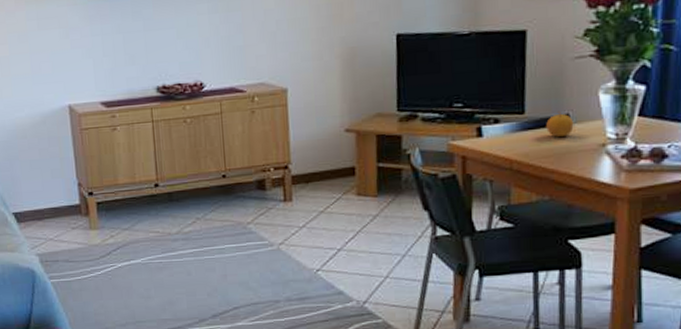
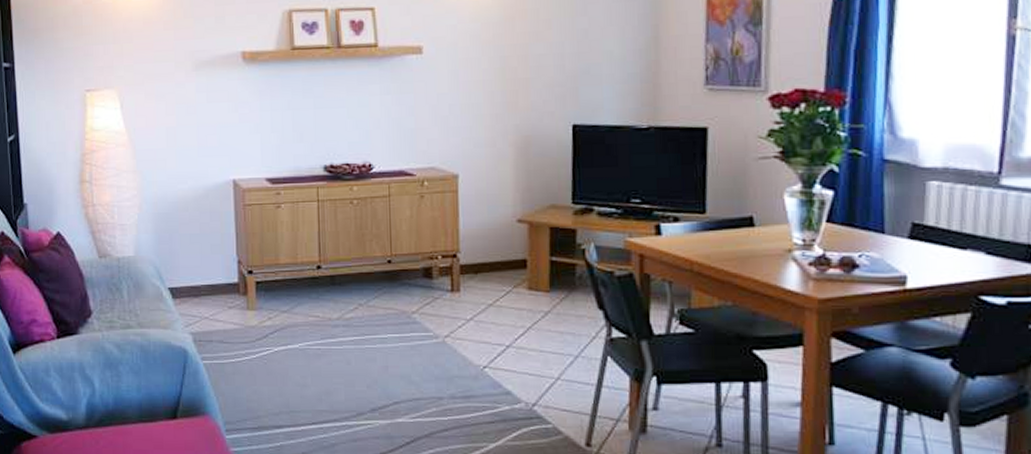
fruit: present [546,110,574,138] -> none [728,212,758,240]

